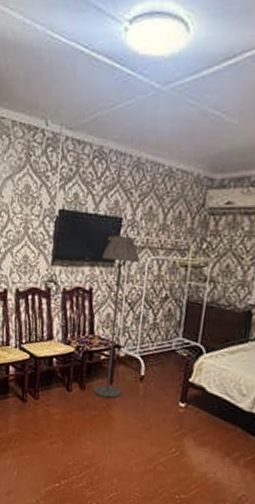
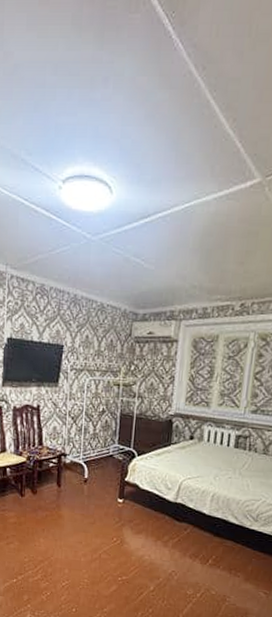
floor lamp: present [93,235,139,398] -> none [44,359,79,500]

